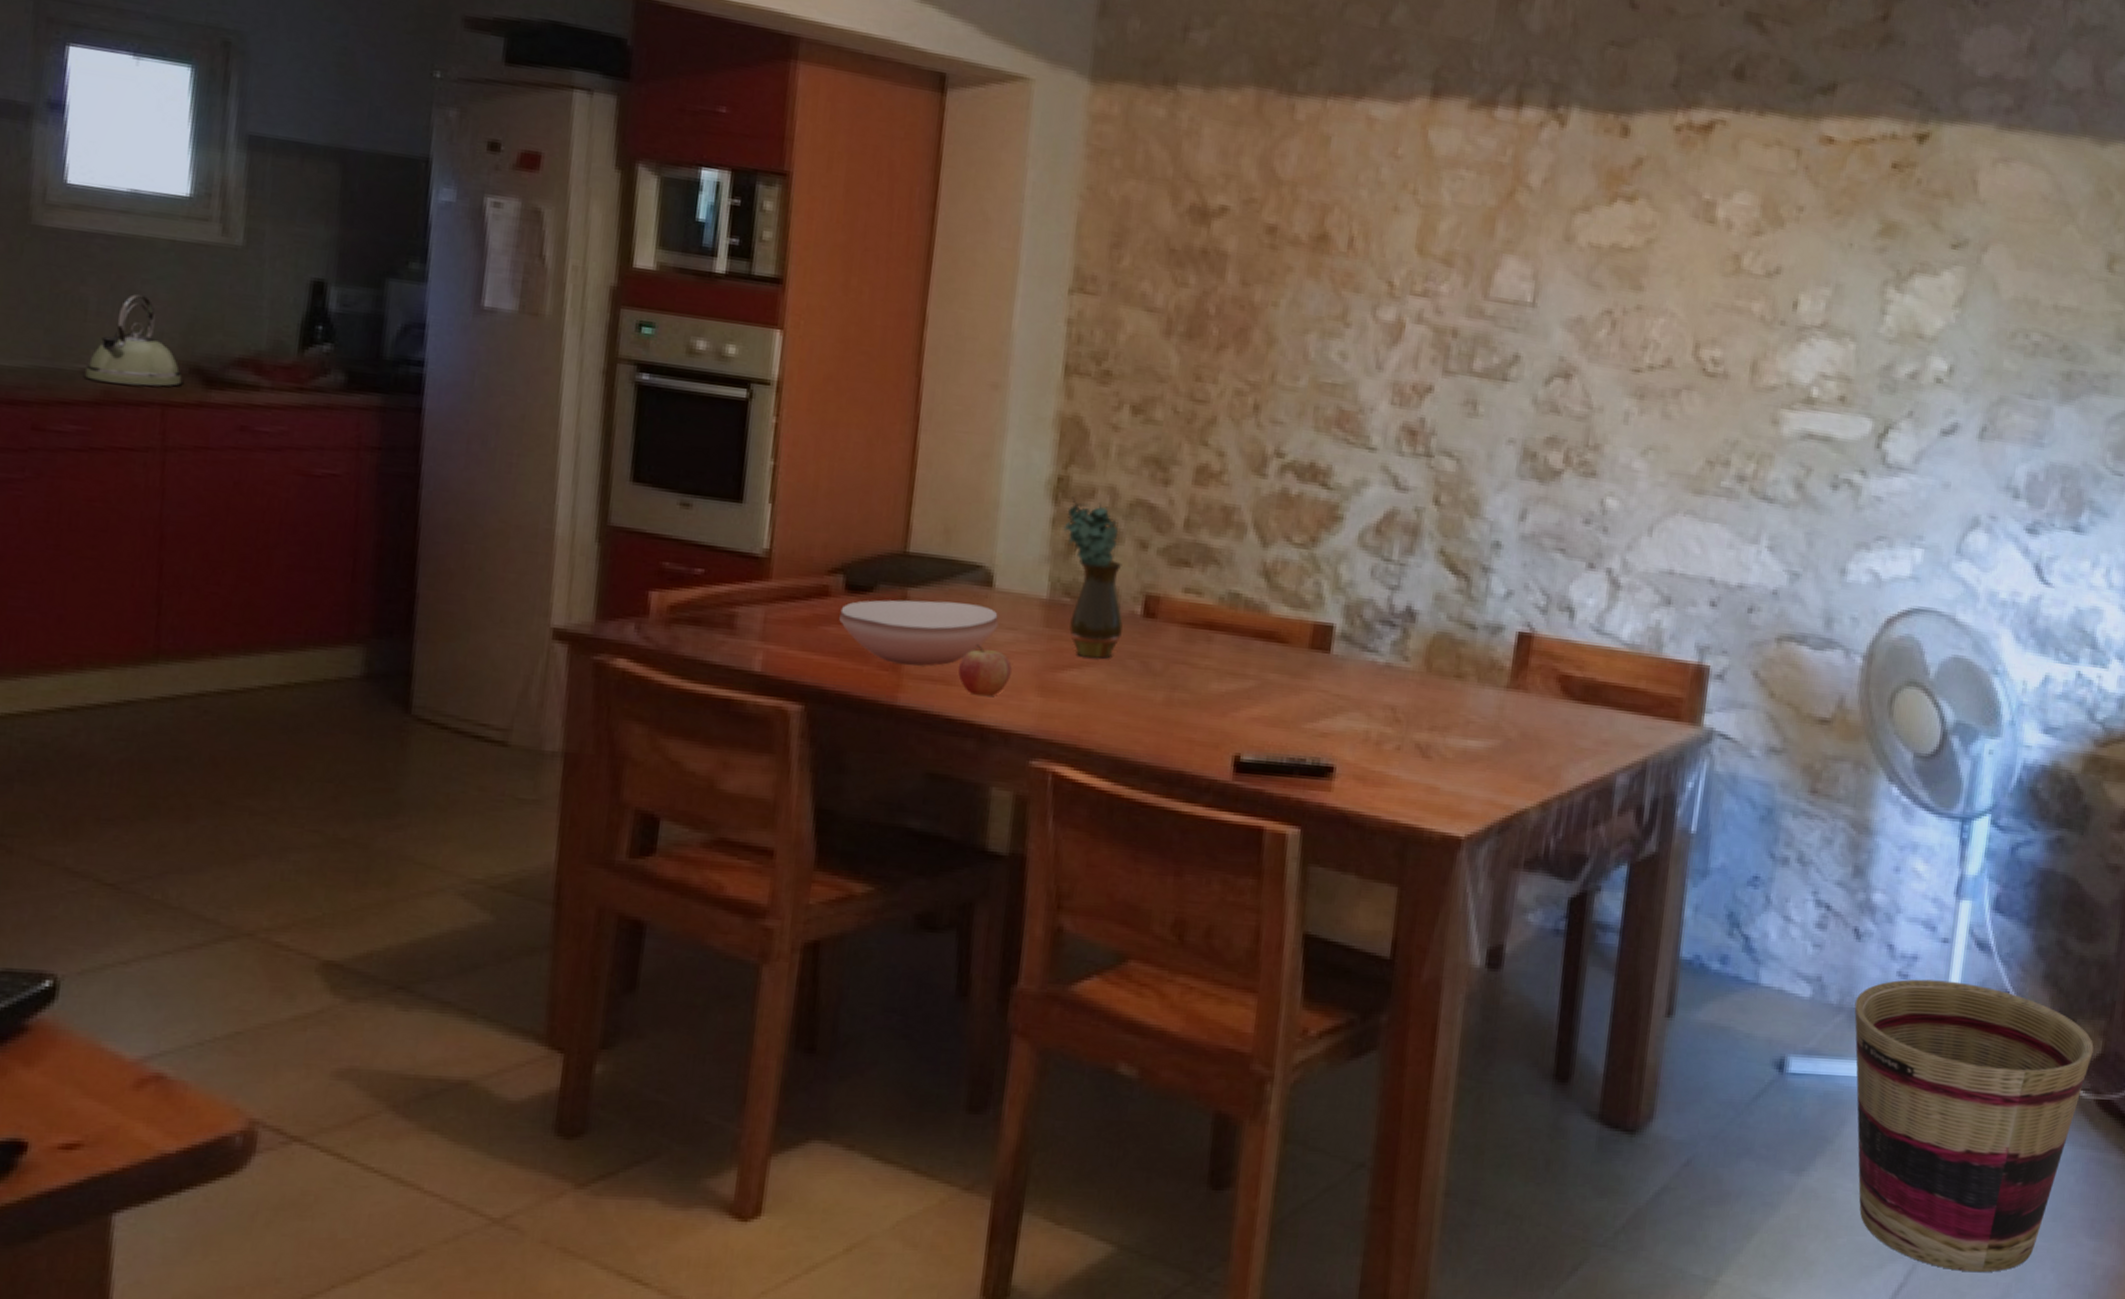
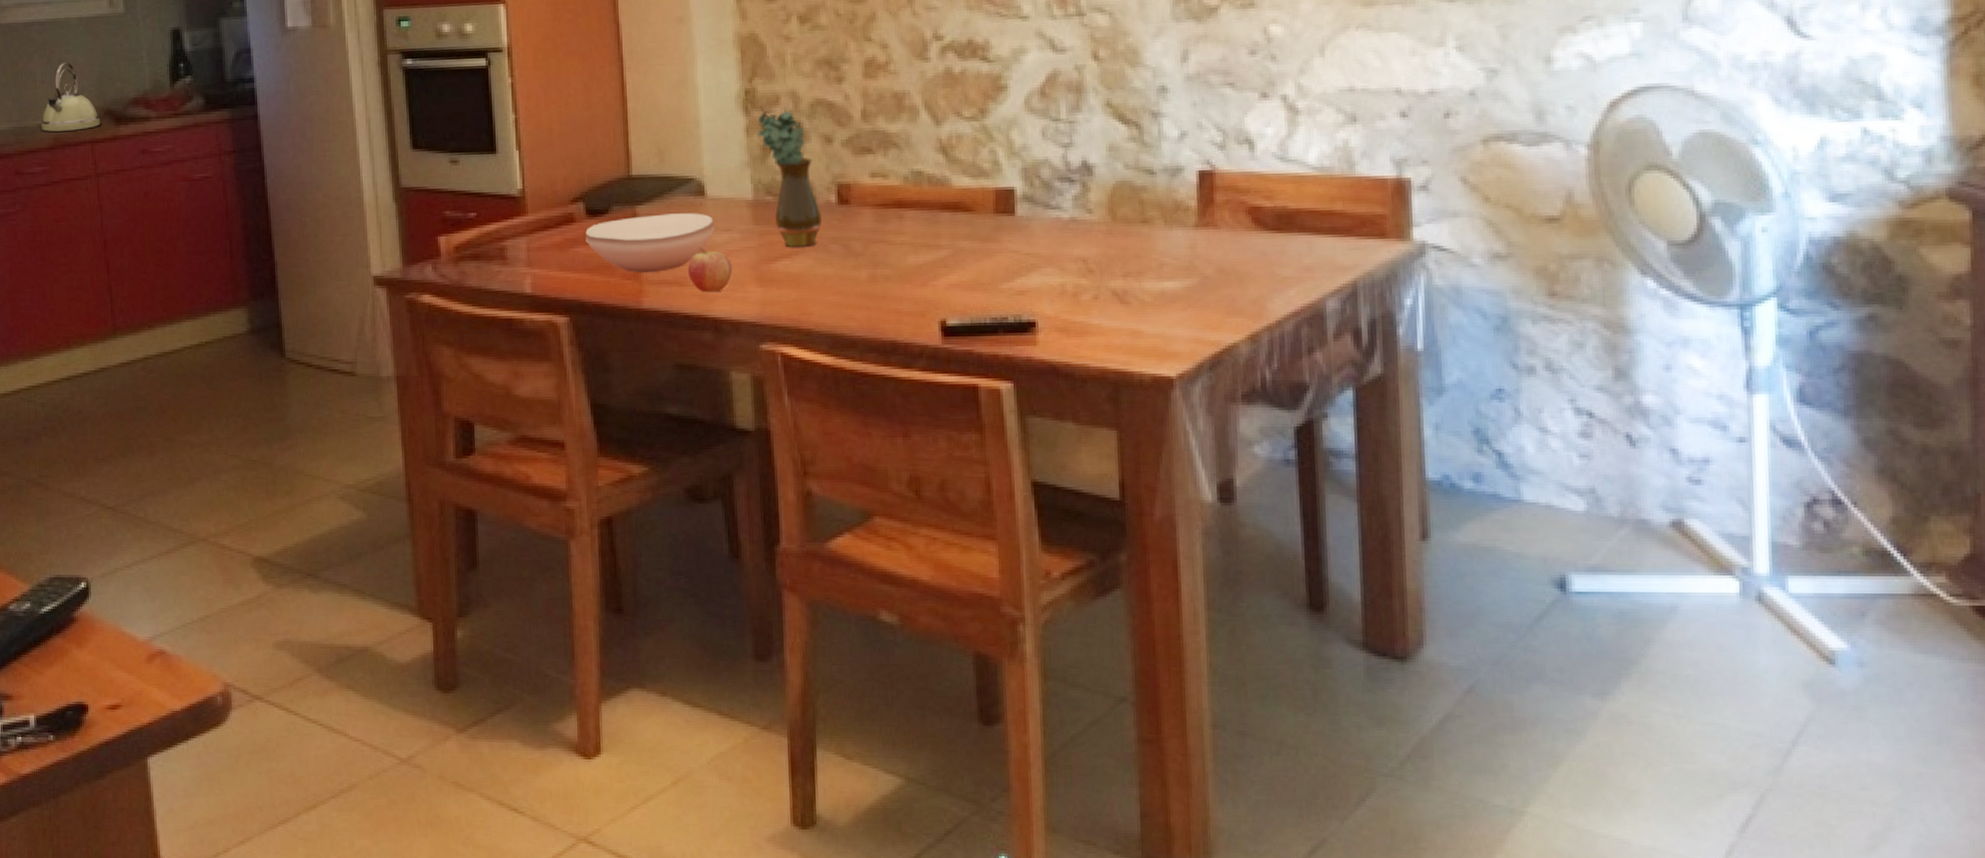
basket: present [1854,979,2094,1273] -> none [1640,484,1959,803]

